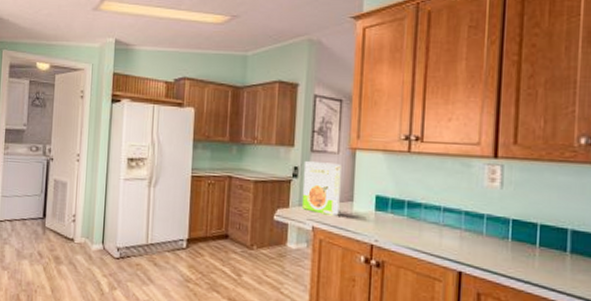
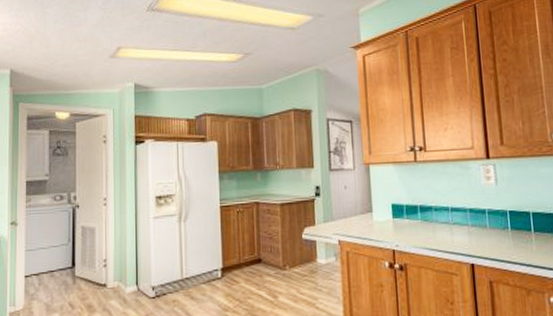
cereal box: present [301,161,341,217] -> none [324,179,361,229]

